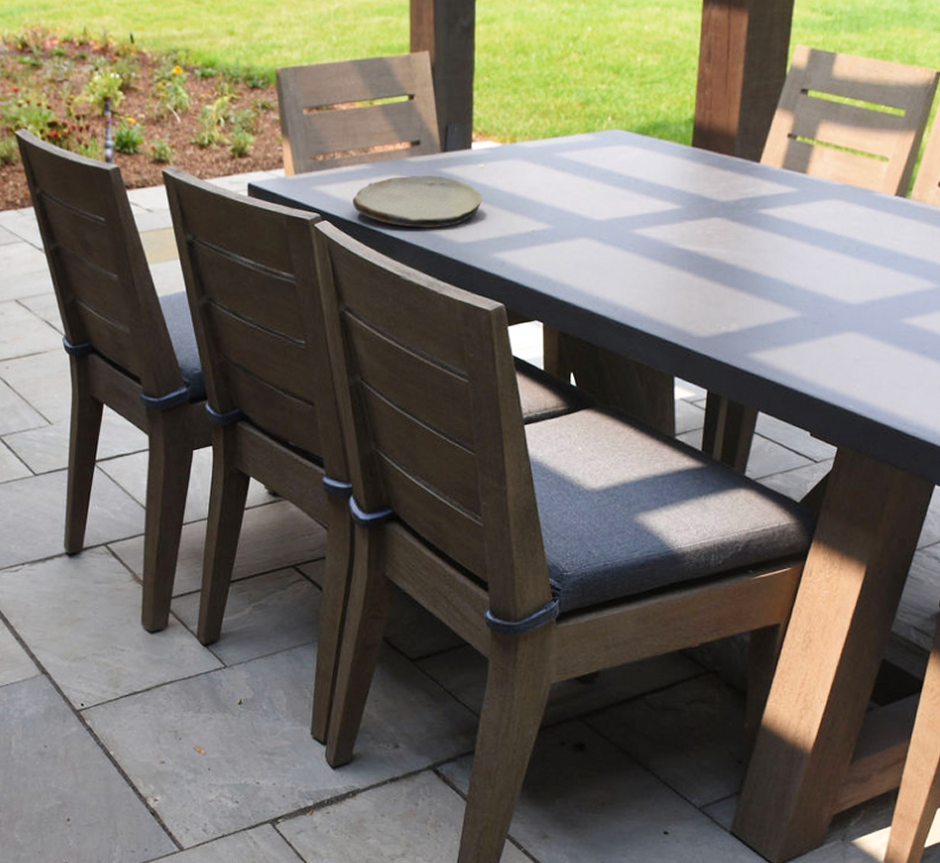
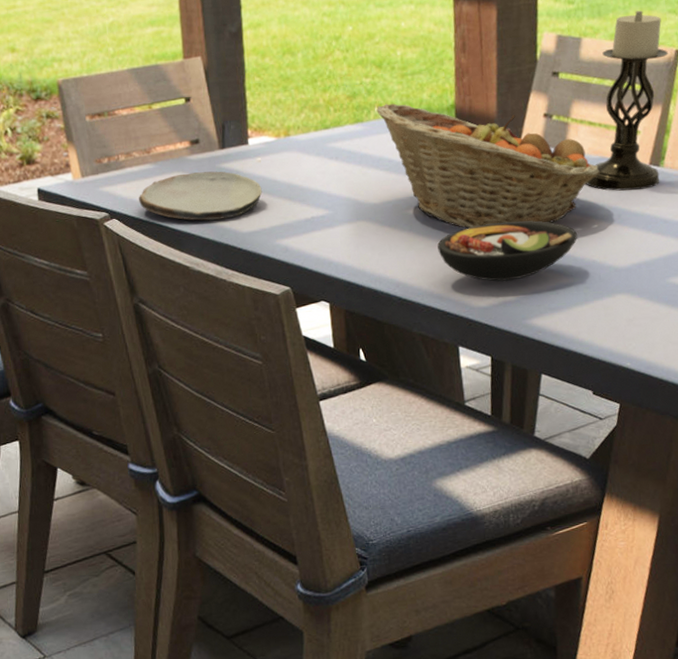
fruit basket: none [610,113,842,253] -> present [376,103,600,229]
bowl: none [662,247,812,311] -> present [437,220,578,282]
candle holder: none [825,26,928,222] -> present [586,10,668,191]

